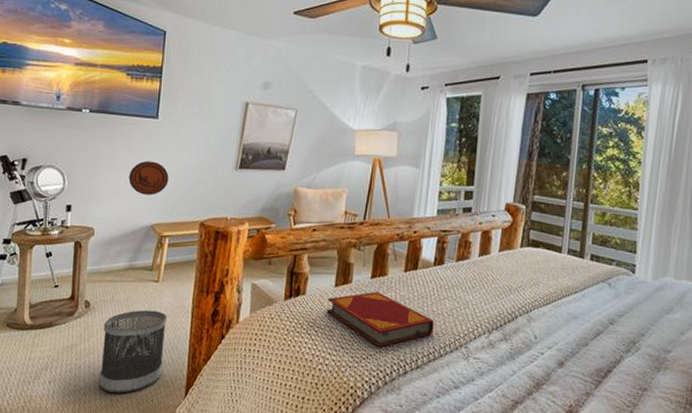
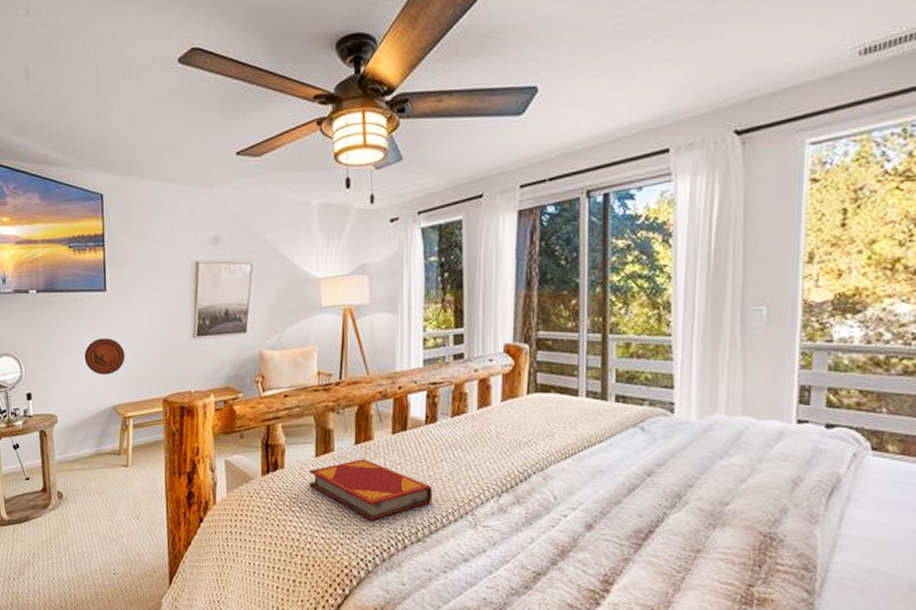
wastebasket: present [99,310,167,393] -> none [78,497,143,585]

